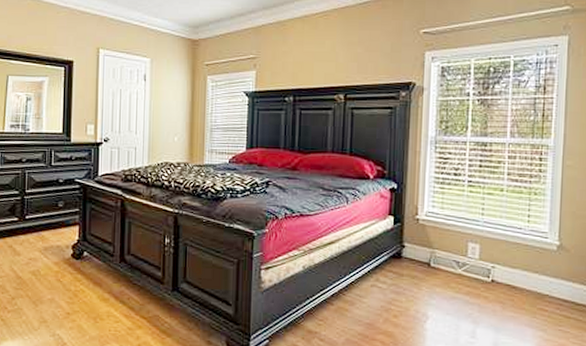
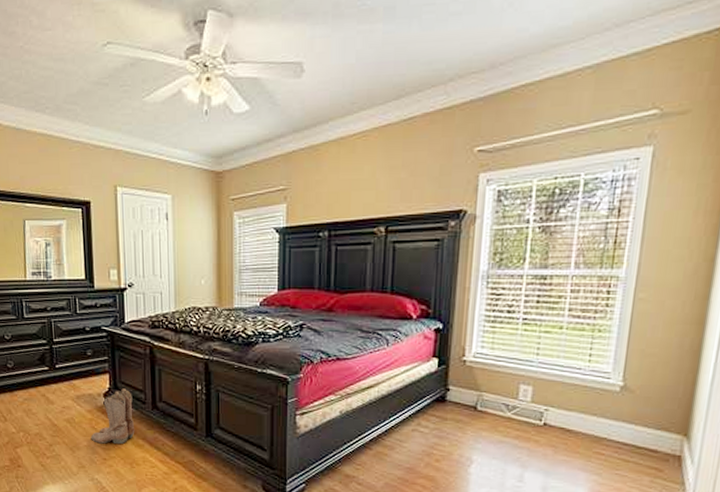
boots: none [55,240,101,298] -> present [91,388,135,445]

